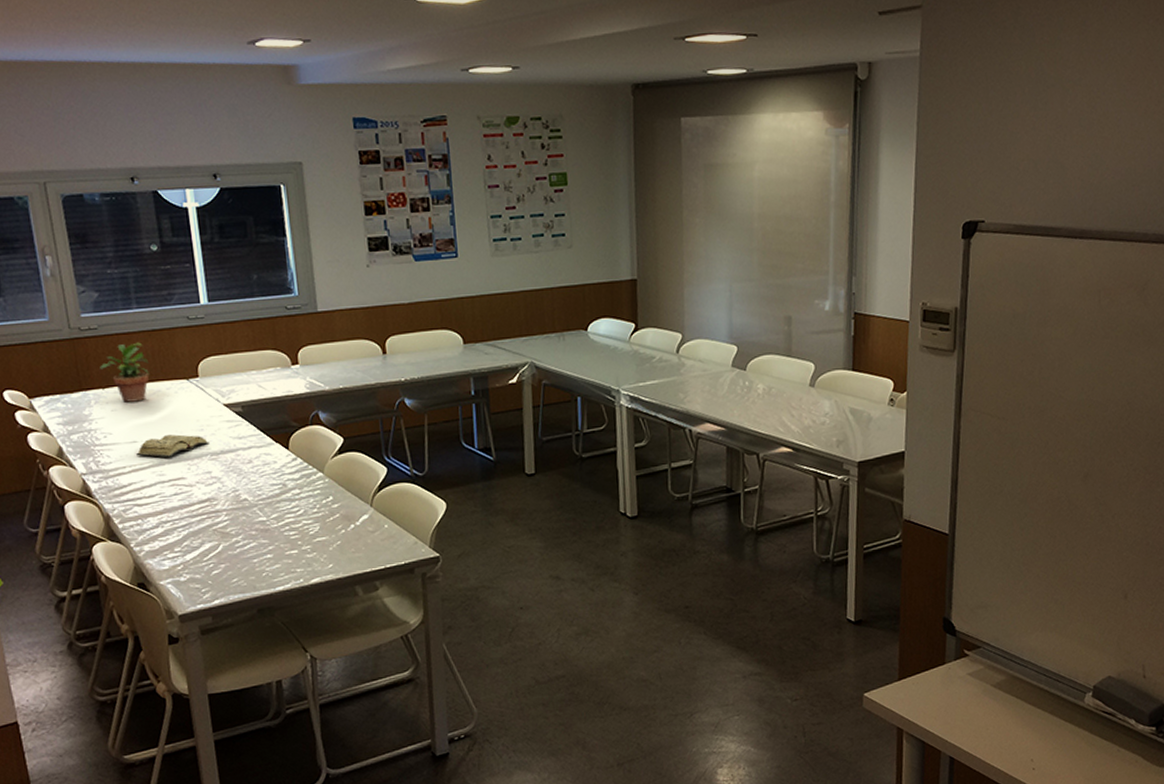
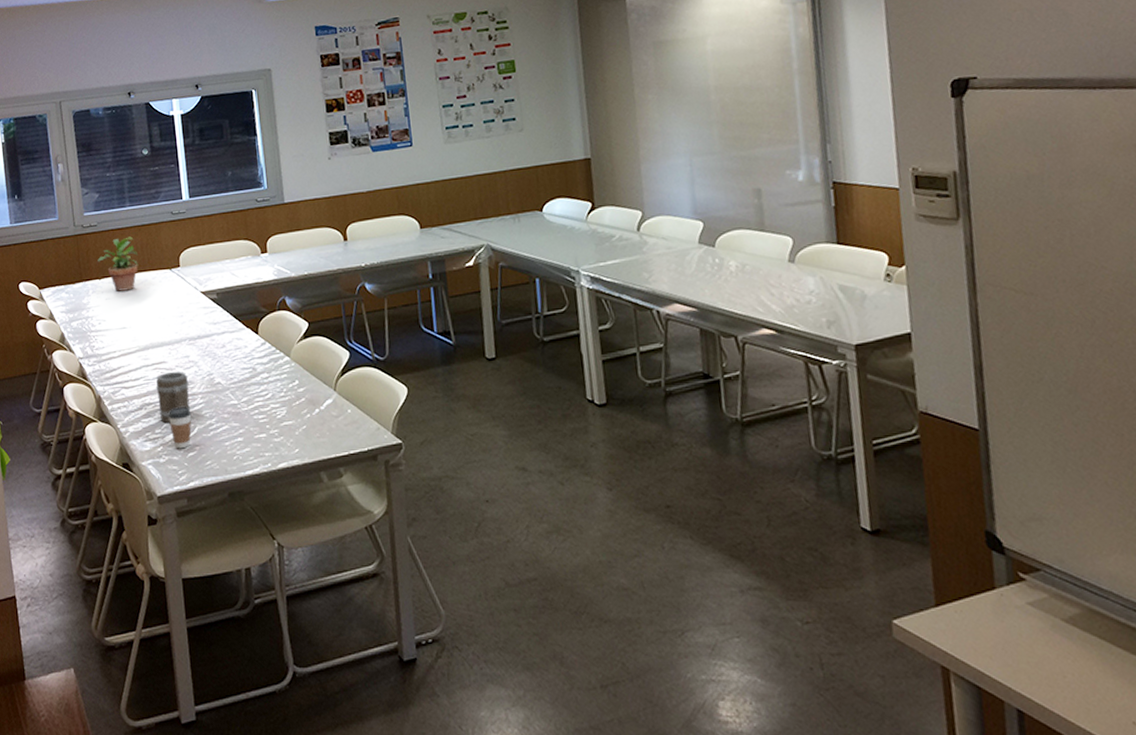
diary: present [136,434,210,458] -> none [125,321,188,343]
barrel: none [174,487,215,541] -> present [156,371,191,422]
coffee cup: none [188,524,216,567] -> present [168,407,192,449]

